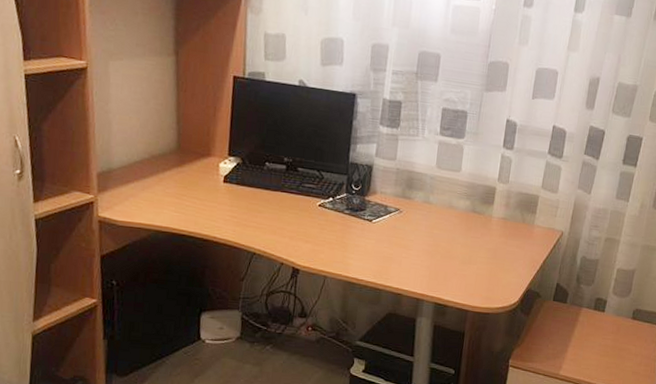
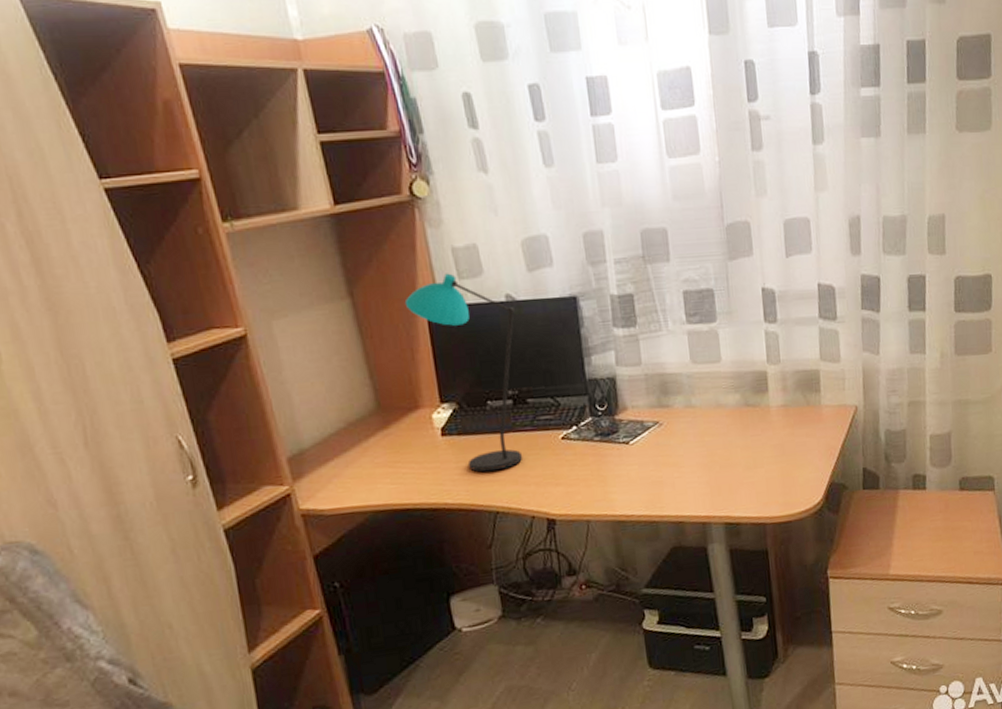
desk lamp: none [217,52,305,220] -> present [404,273,523,472]

